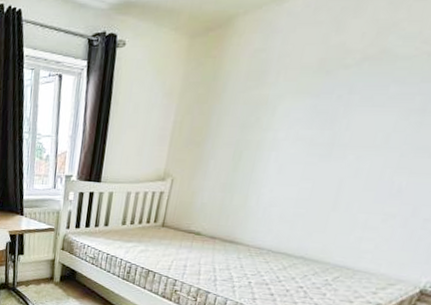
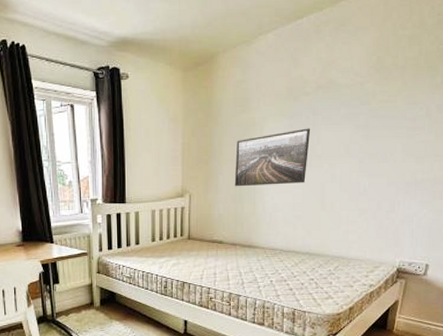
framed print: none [226,110,341,177] -> present [234,128,311,187]

